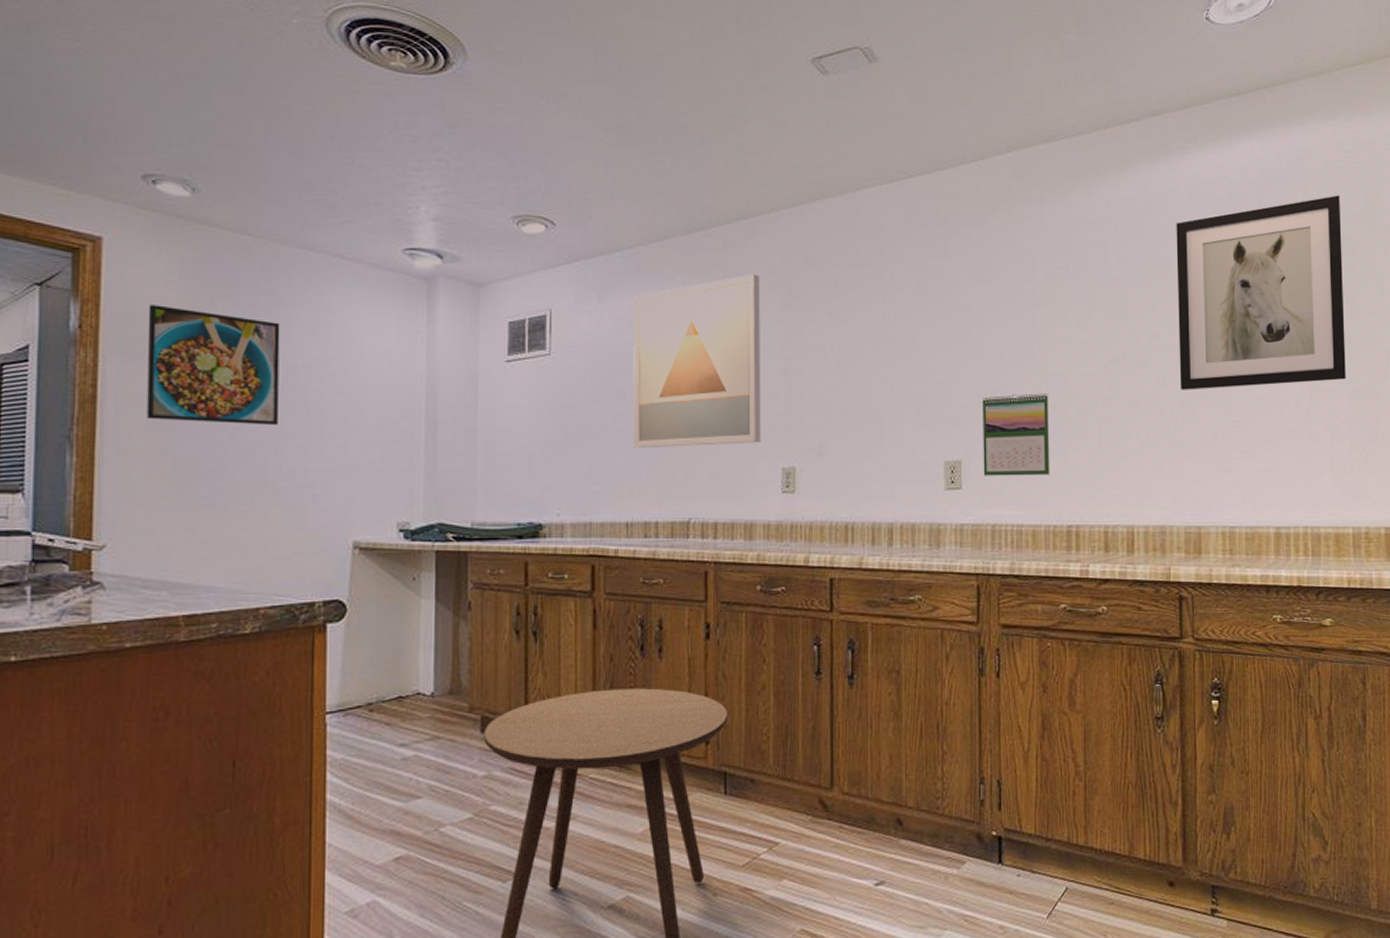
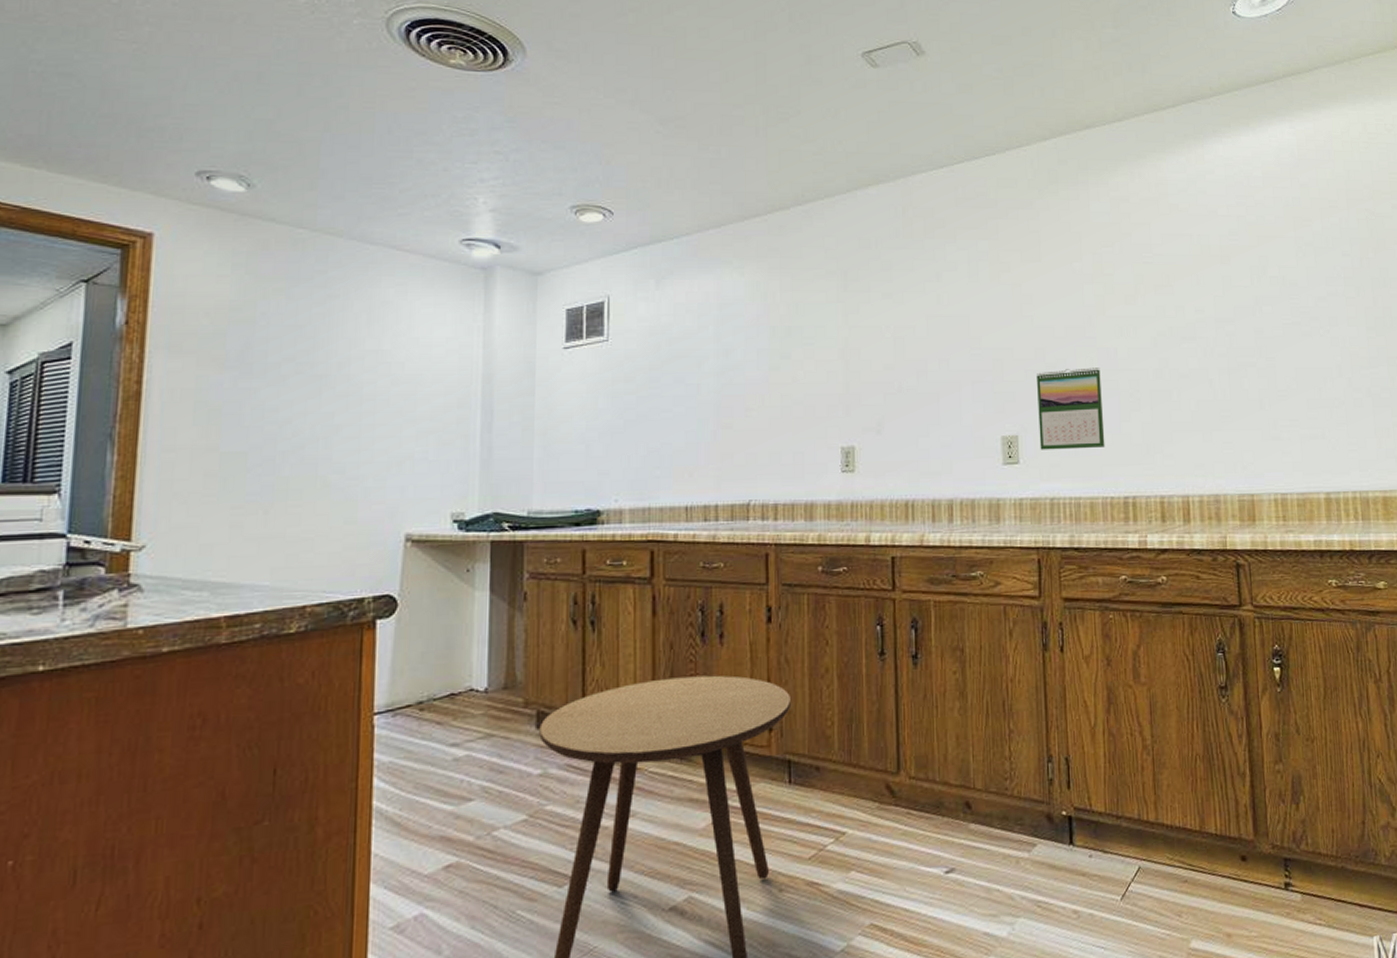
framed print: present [146,305,280,426] -> none [193,299,334,418]
wall art: present [633,274,761,448] -> none [691,257,820,432]
wall art: present [1176,195,1346,390] -> none [1214,174,1384,361]

